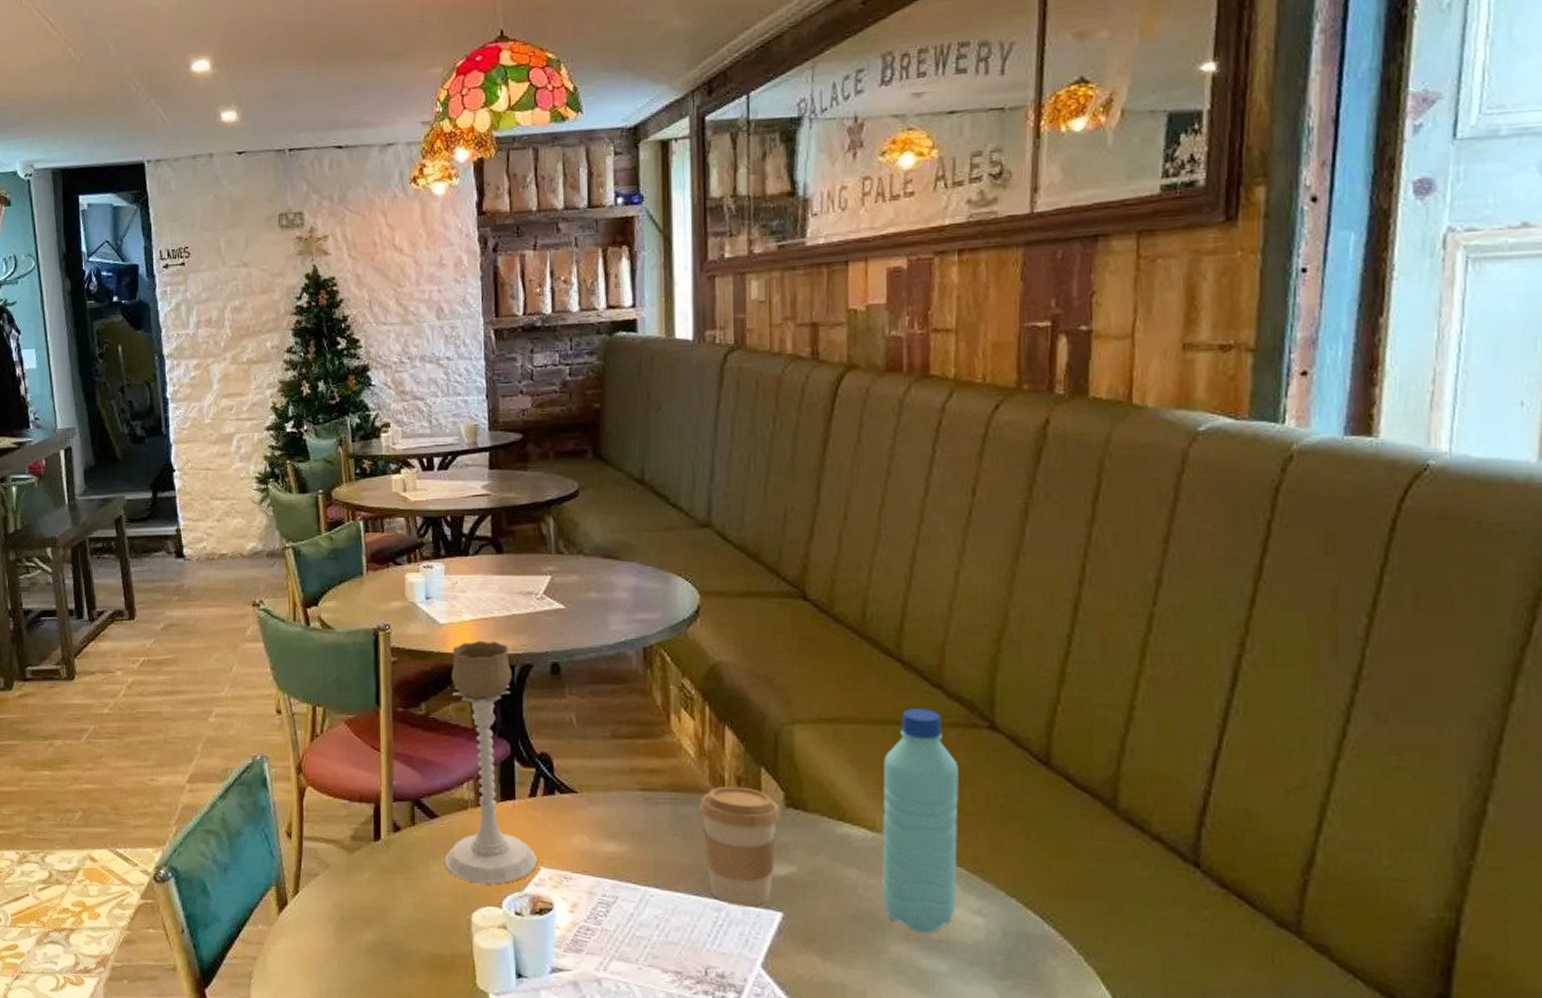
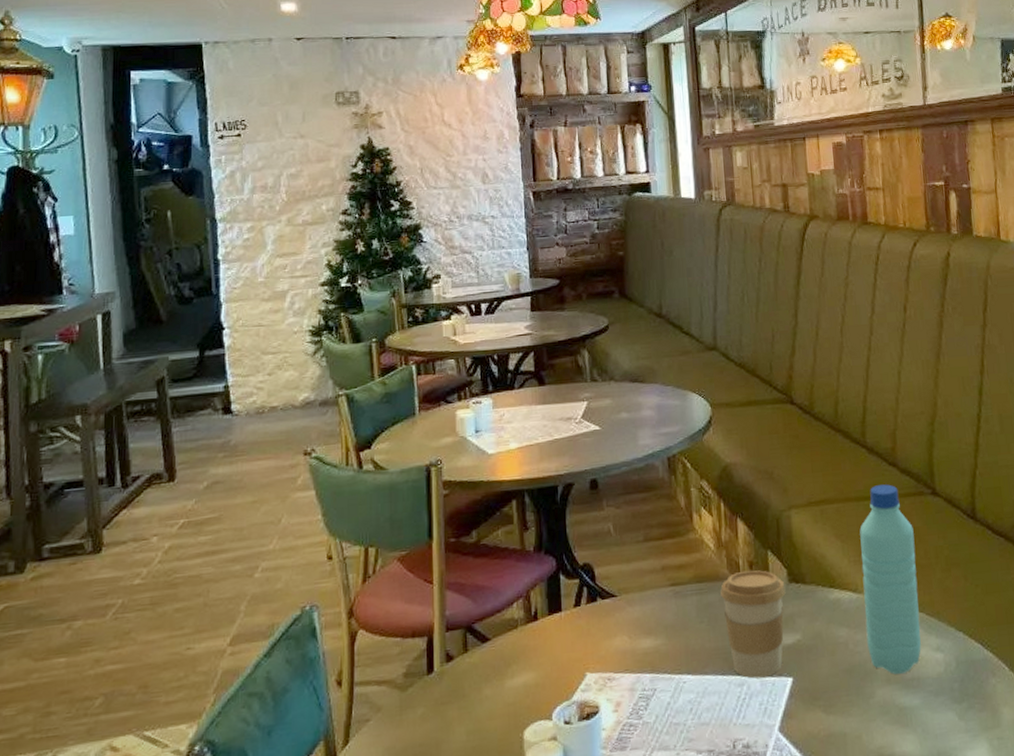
candle holder: present [444,640,537,885] -> none [496,465,583,700]

